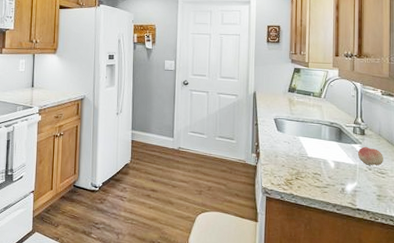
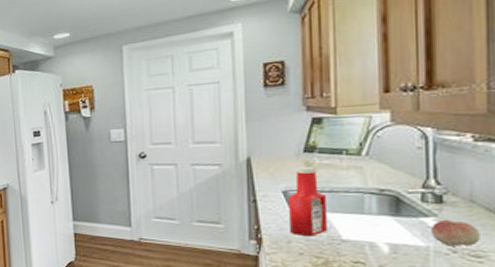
ketchup bottle: none [276,102,300,153] -> present [288,166,327,237]

